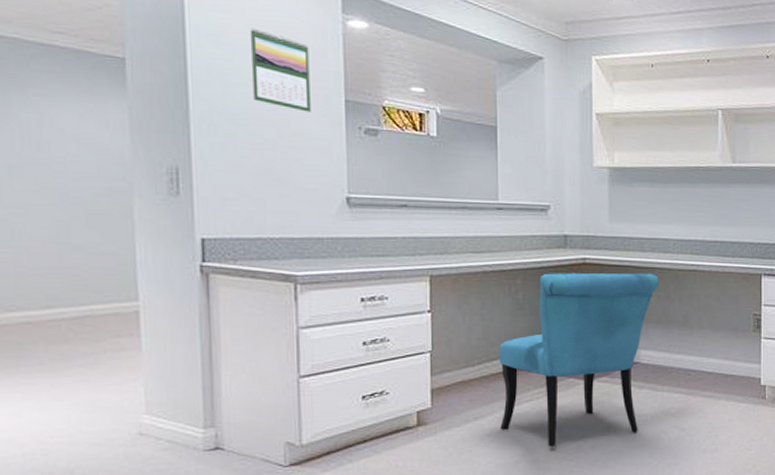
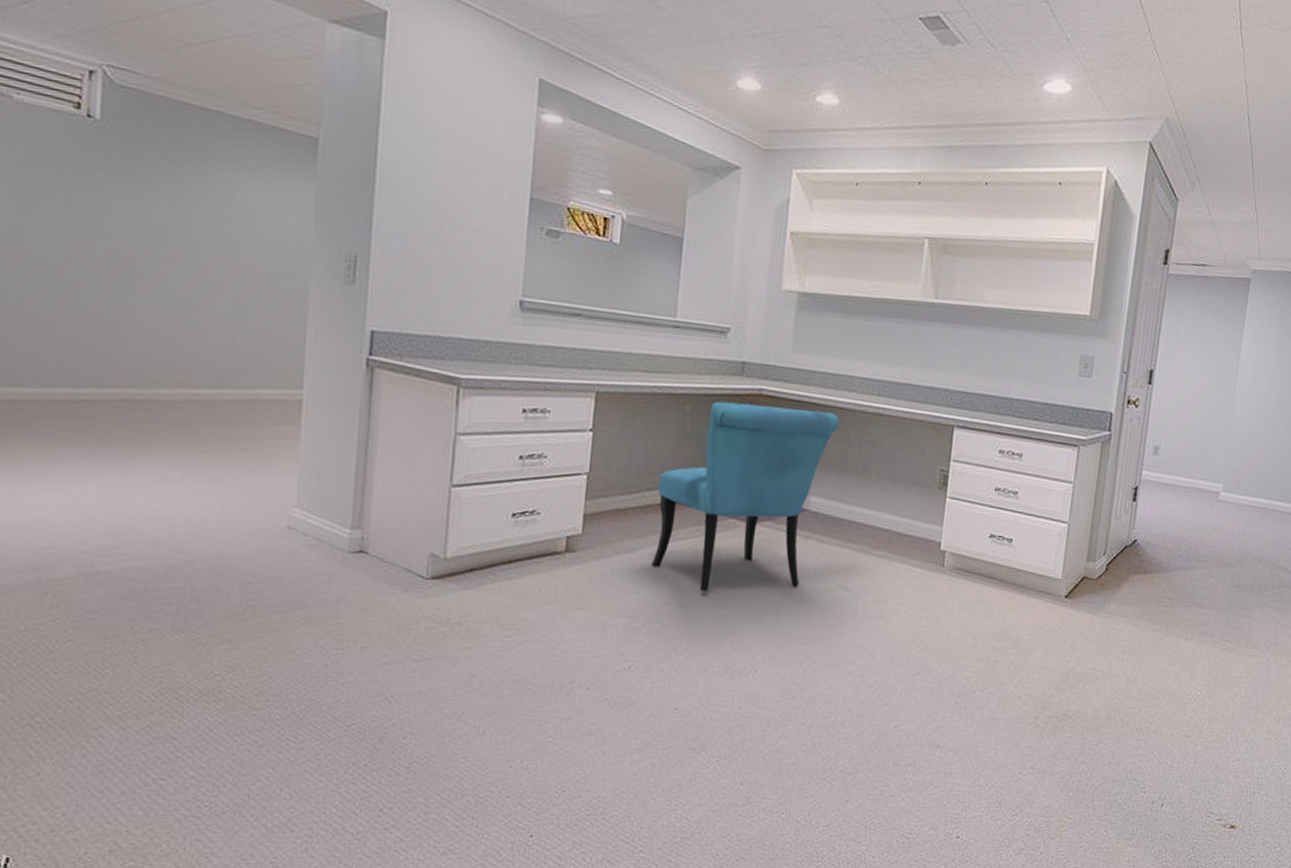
calendar: present [249,28,311,112] -> none [439,115,500,208]

